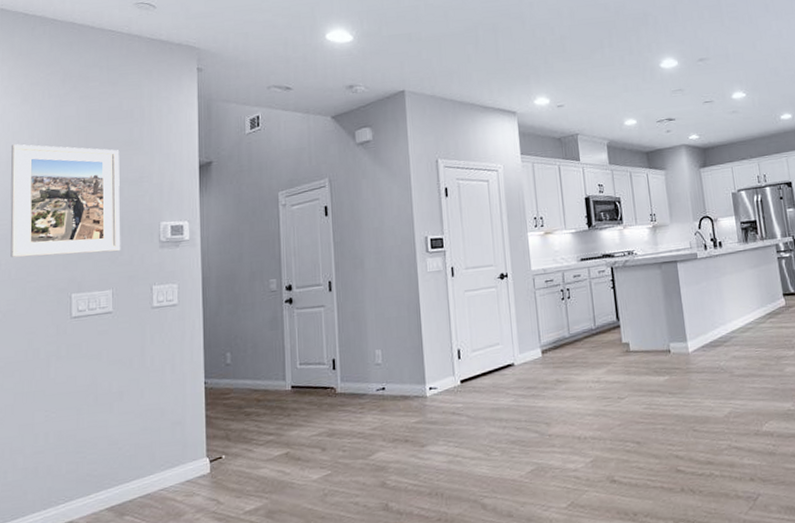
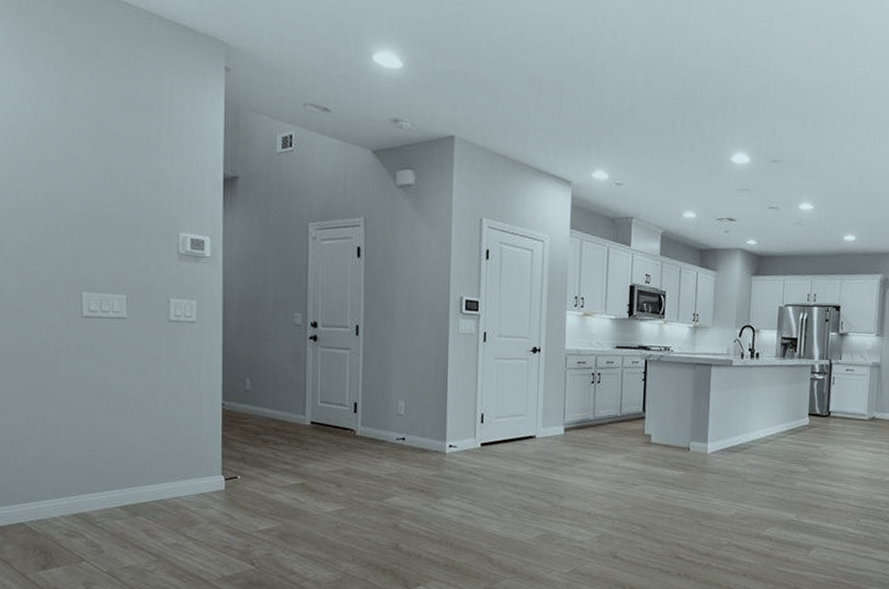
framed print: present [10,144,121,258] -> none [11,117,136,256]

